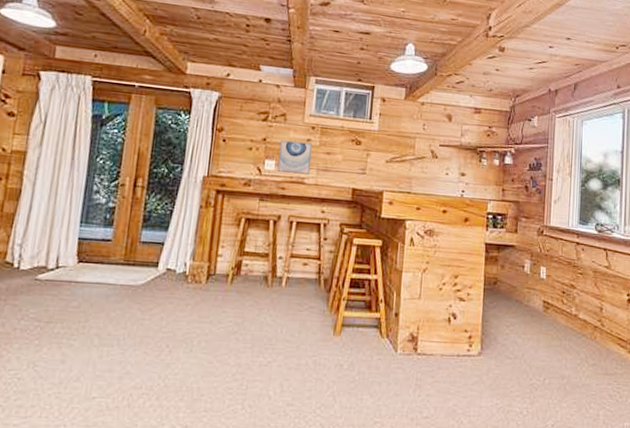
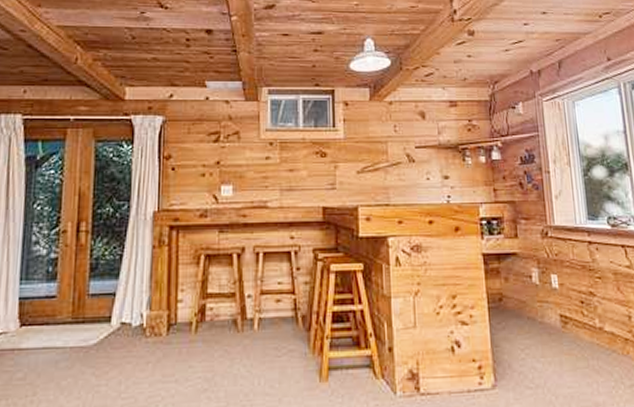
wall art: present [277,140,313,174] -> none [235,161,273,199]

